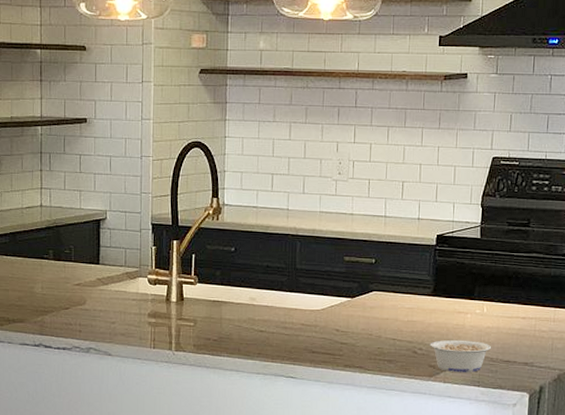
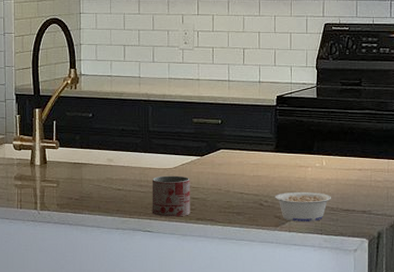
mug: none [296,317,339,363] -> present [152,175,190,217]

